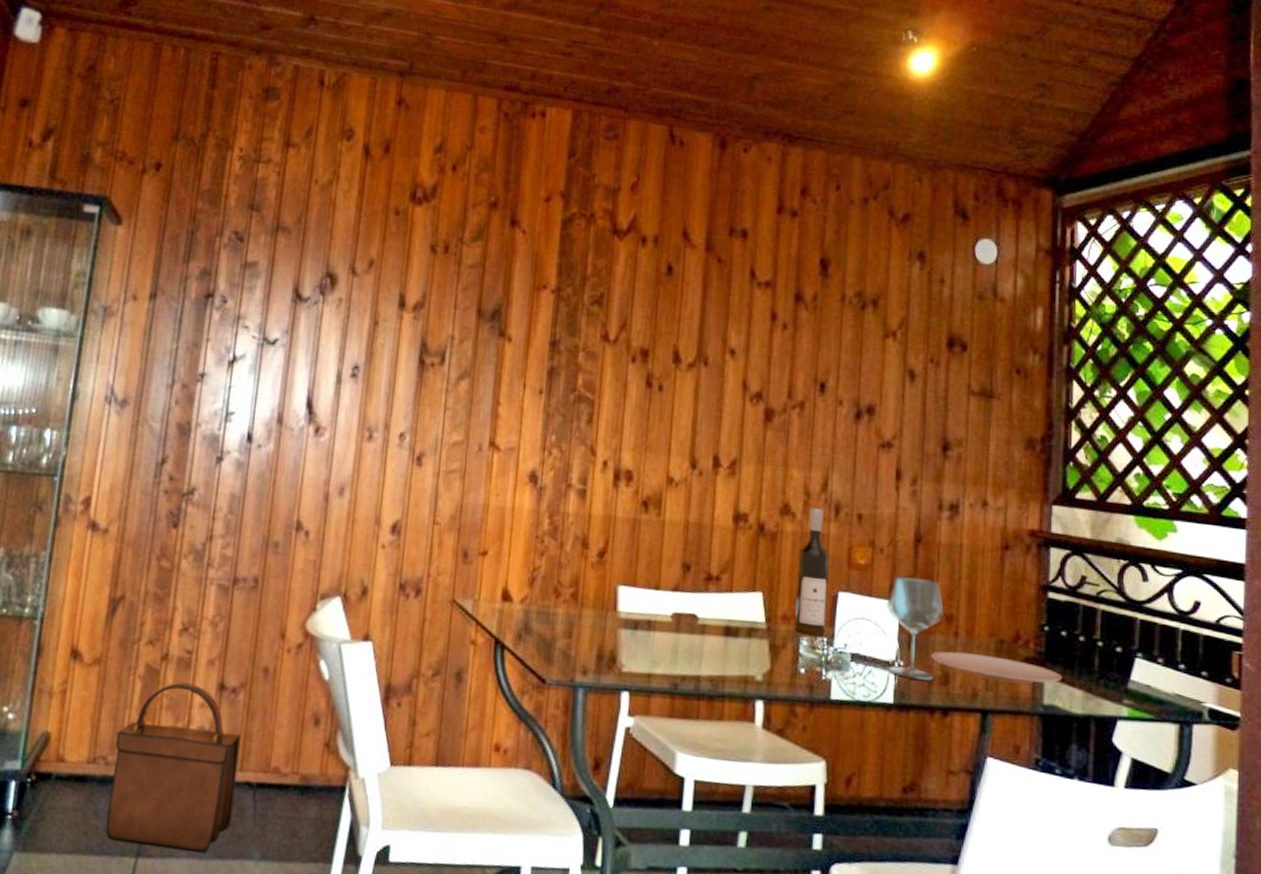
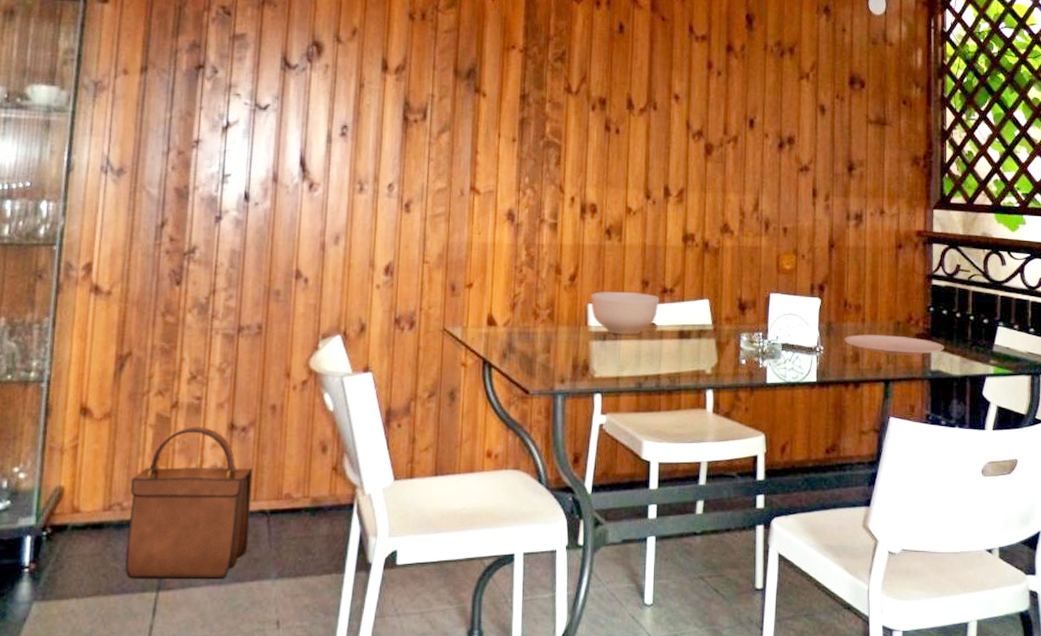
bowl: none [621,572,702,627] -> present [590,292,659,335]
bottle: present [794,507,830,637] -> none [736,225,762,332]
wine glass: present [886,575,944,681] -> none [808,276,853,360]

